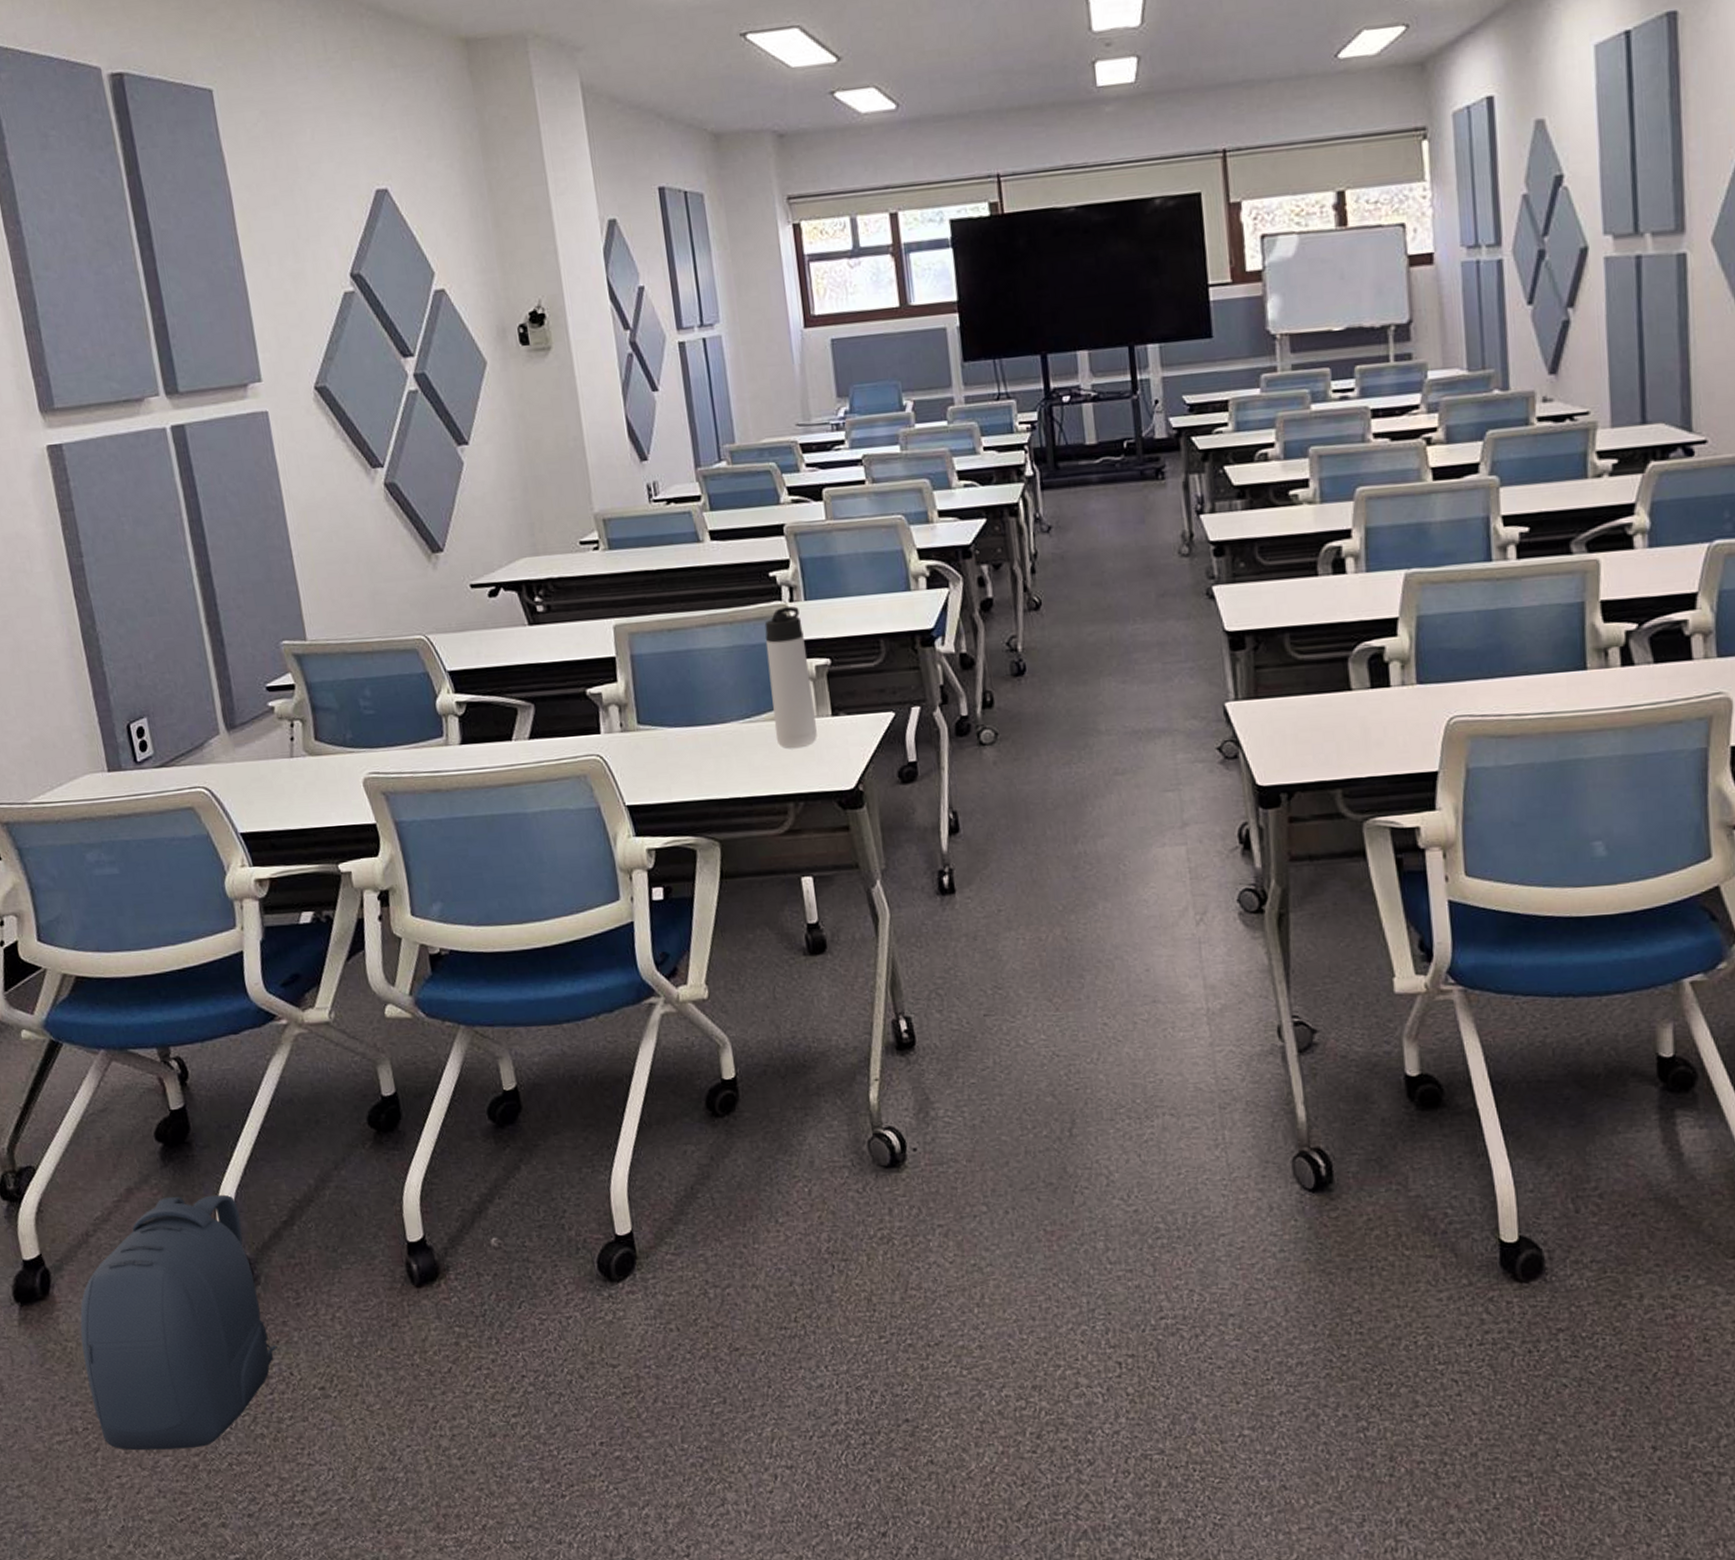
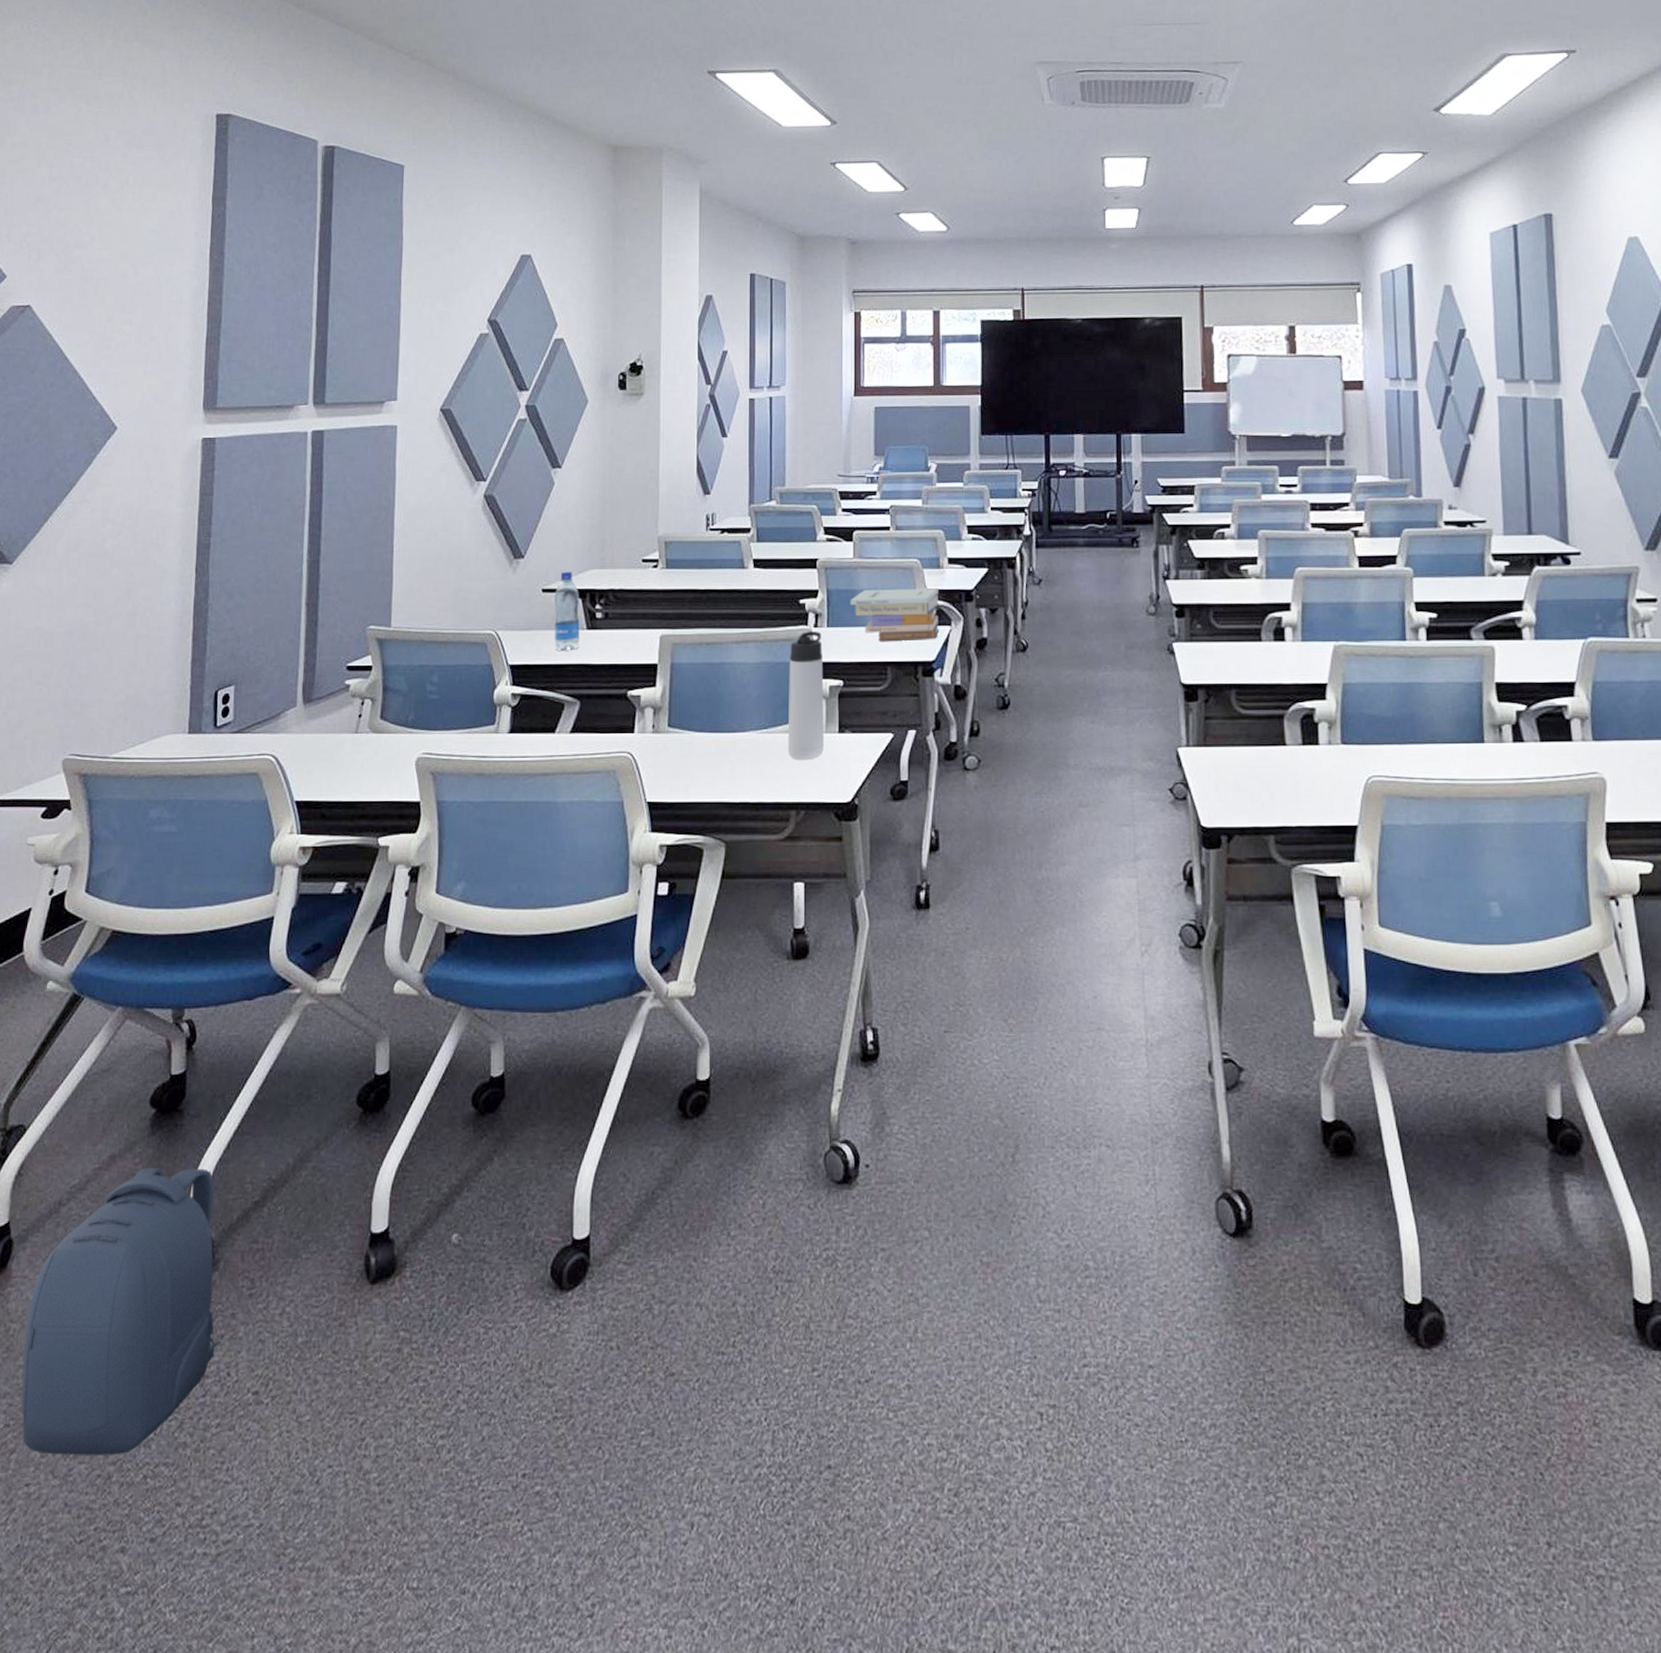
bottle: none [485,562,523,652] -> present [554,571,580,651]
books: none [828,545,936,613] -> present [850,587,940,642]

